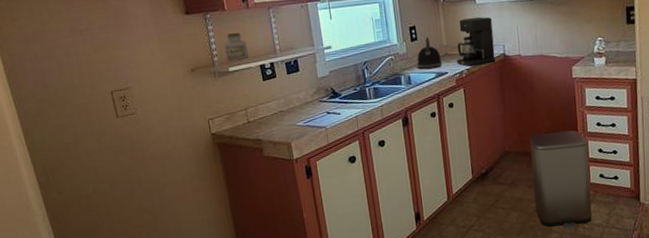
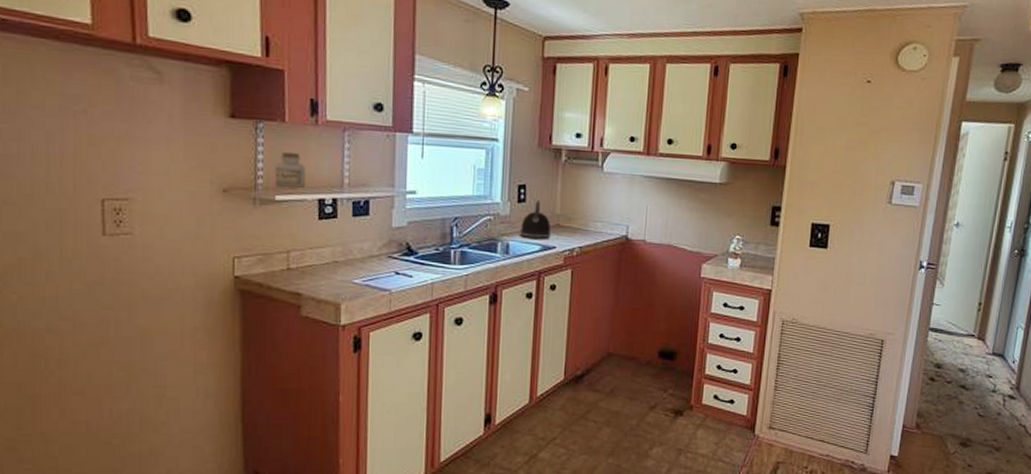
coffee maker: present [457,16,496,67] -> none [569,186,620,246]
pedal bin: present [530,130,592,229] -> none [633,336,706,457]

